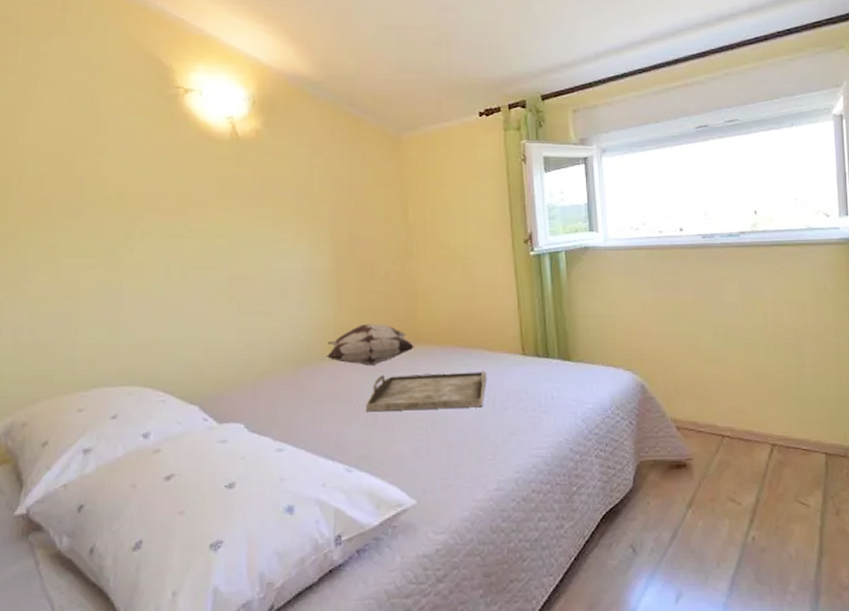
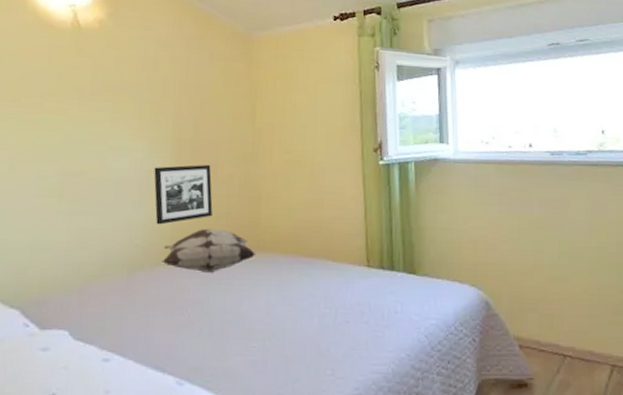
picture frame: none [314,262,371,322] -> present [154,164,213,225]
serving tray: present [365,369,487,412] -> none [200,280,330,322]

